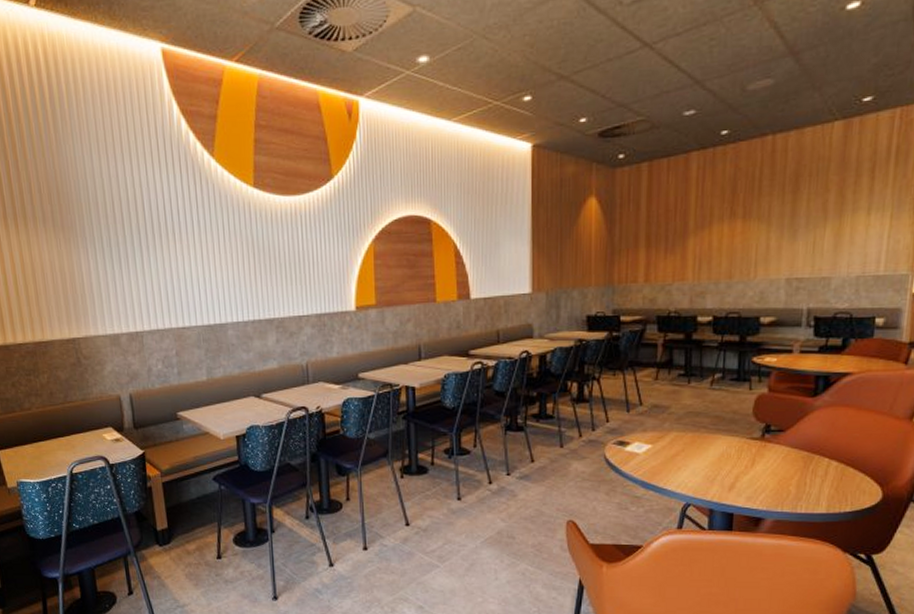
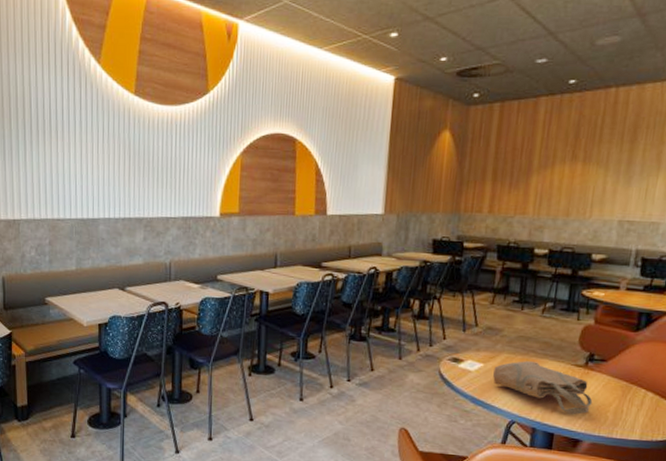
tote bag: none [663,438,773,492] -> present [493,361,593,415]

